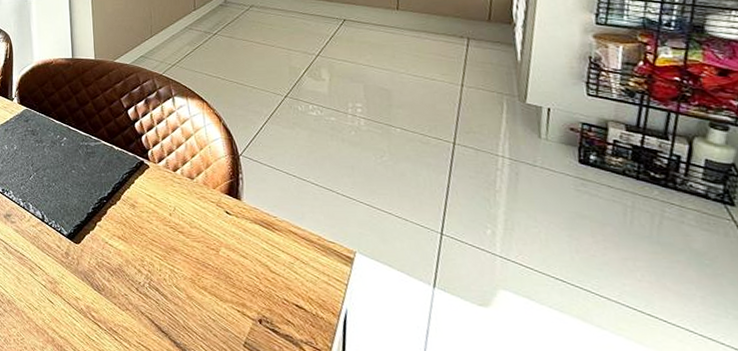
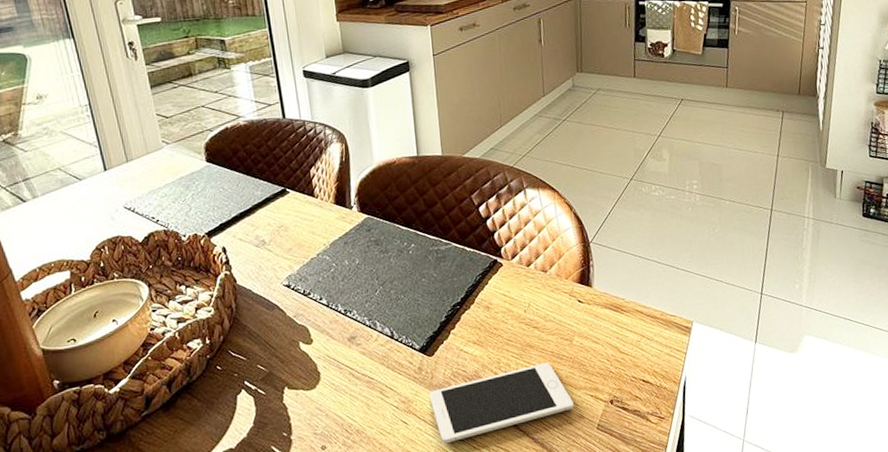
cell phone: none [74,268,219,330] -> present [429,362,574,444]

